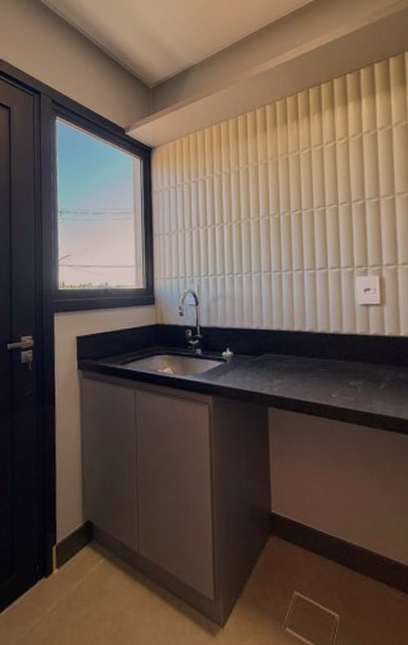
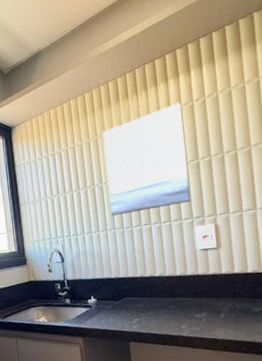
wall art: none [254,133,352,256] -> present [102,102,191,216]

